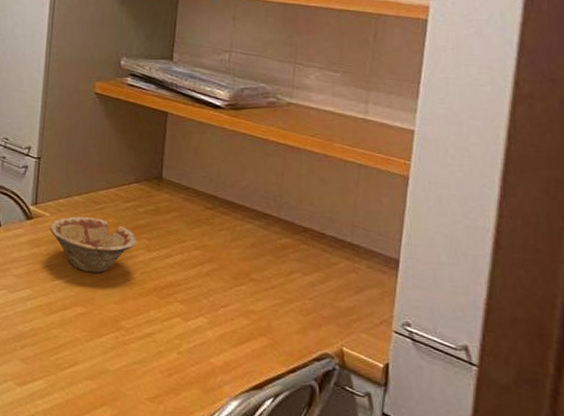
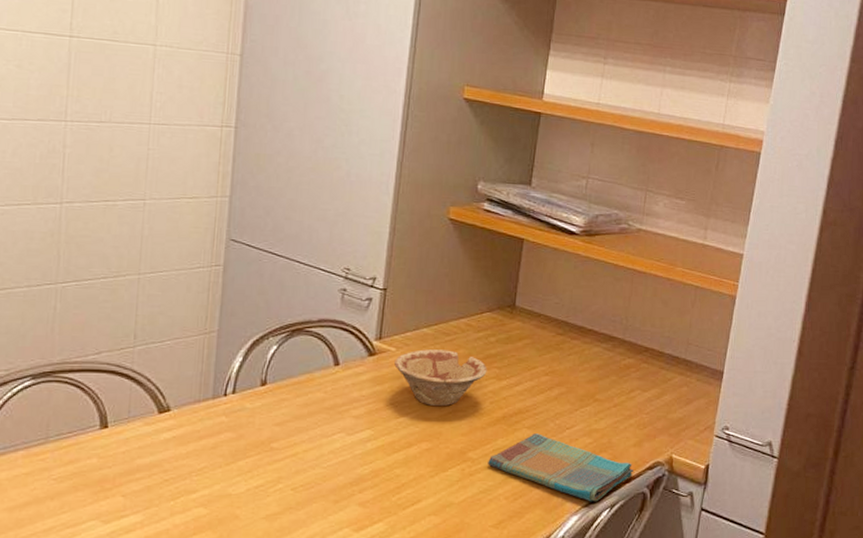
dish towel: none [141,308,298,389] -> present [488,434,633,502]

